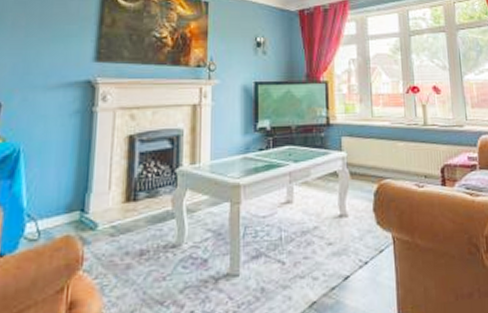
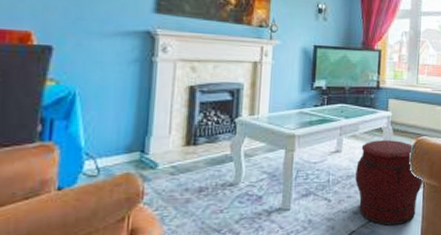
ottoman: none [311,186,393,295] -> present [355,140,424,226]

